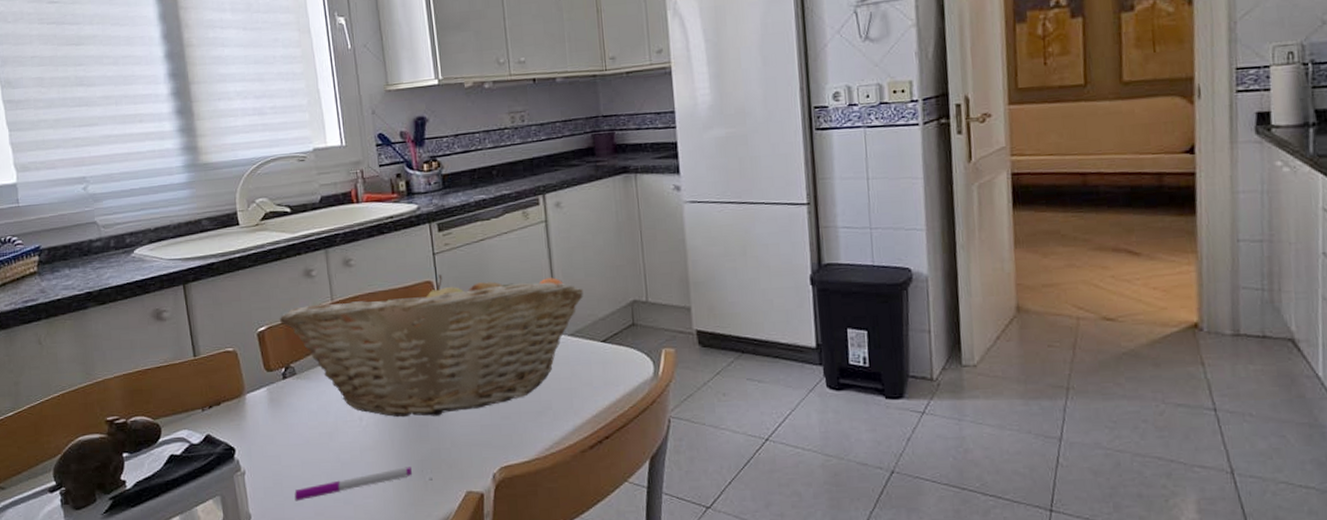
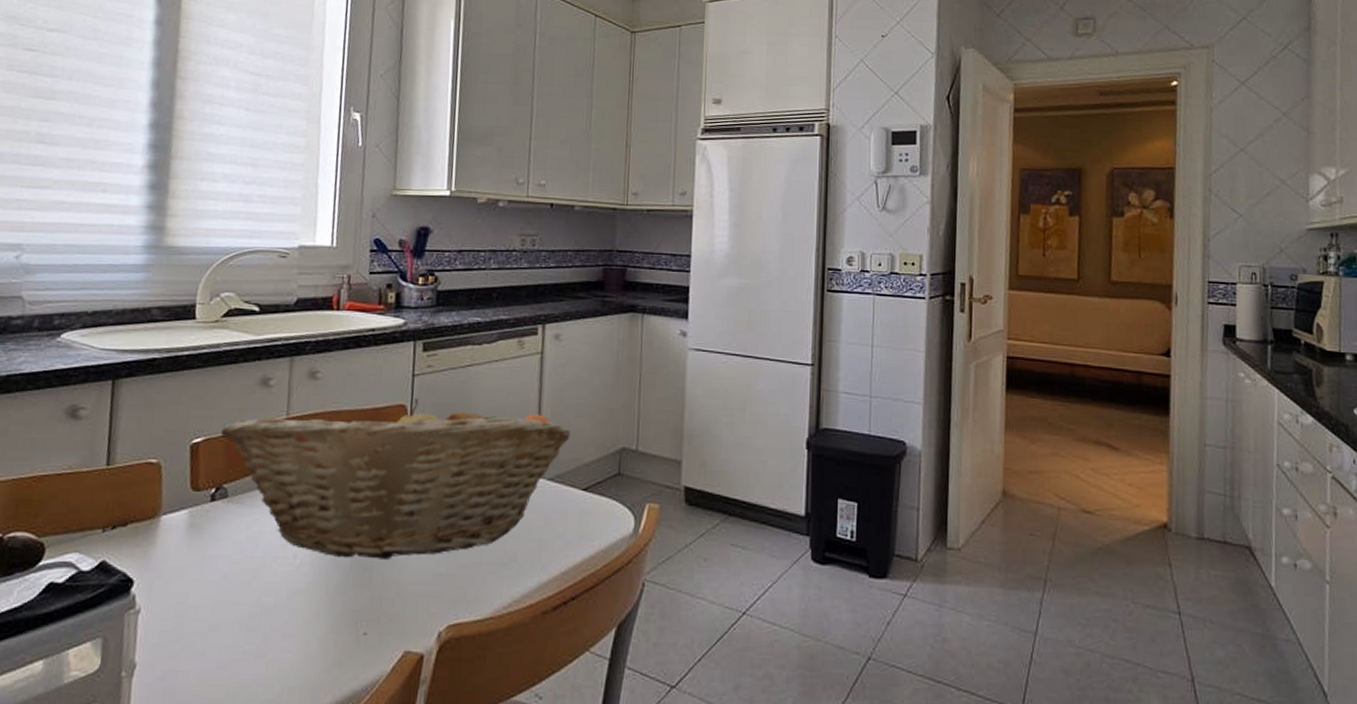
pen: present [294,467,412,501] -> none [195,617,345,651]

